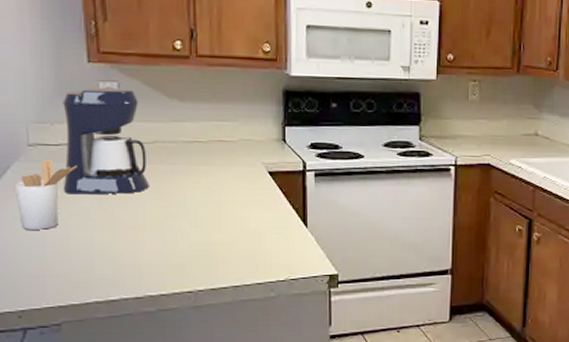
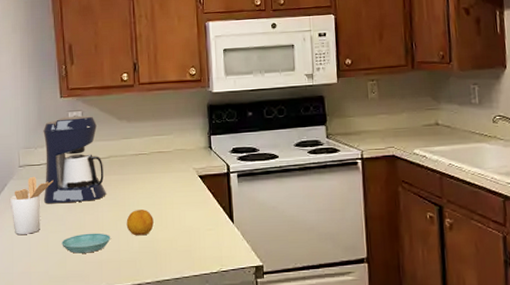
saucer: none [88,231,154,255] -> present [62,233,111,254]
fruit: none [175,207,210,237] -> present [126,209,154,236]

